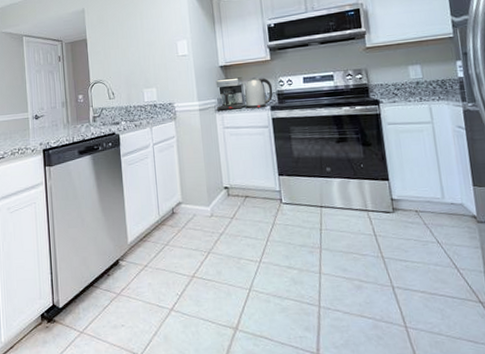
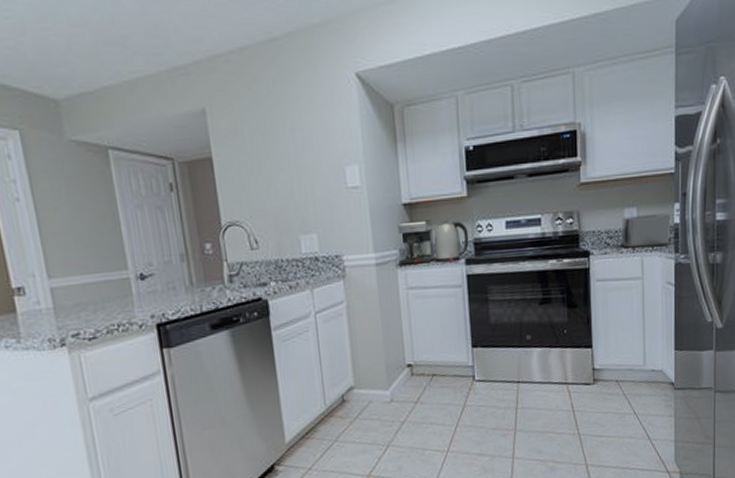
toaster: none [407,69,457,98] -> present [621,213,672,248]

